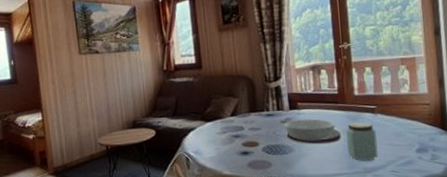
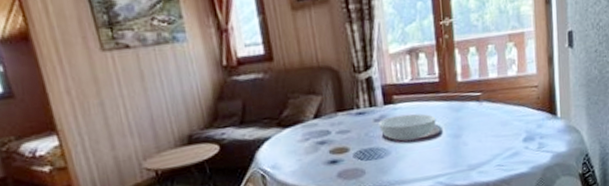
peanut butter: present [346,122,378,161] -> none [448,112,483,157]

